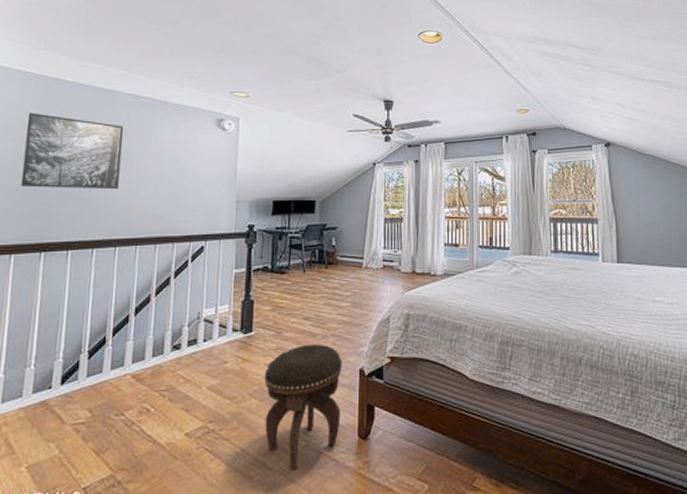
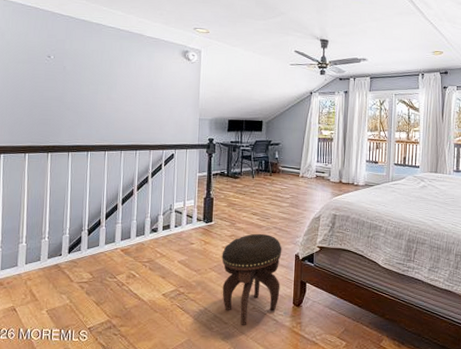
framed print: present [20,112,124,190] -> none [29,40,109,106]

